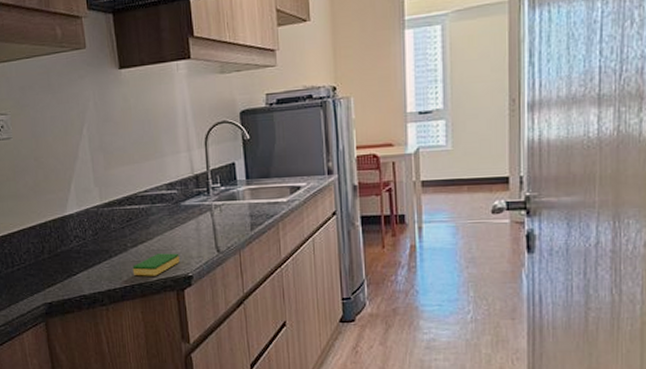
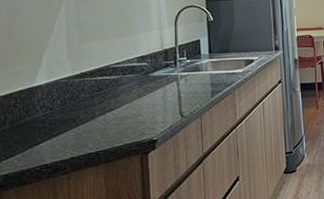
dish sponge: present [132,253,180,276] -> none [98,119,146,143]

